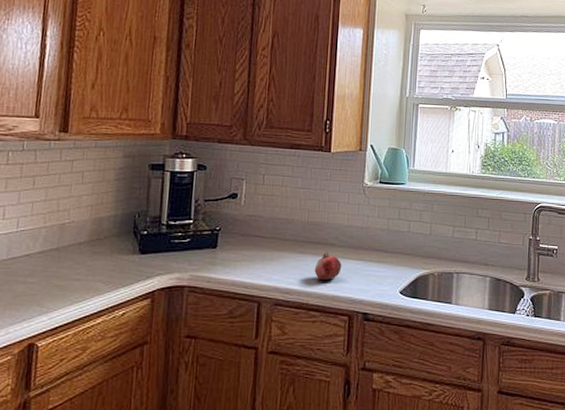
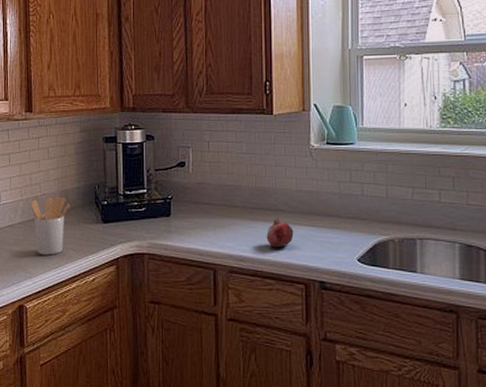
utensil holder: none [54,225,104,288] -> present [30,198,70,255]

